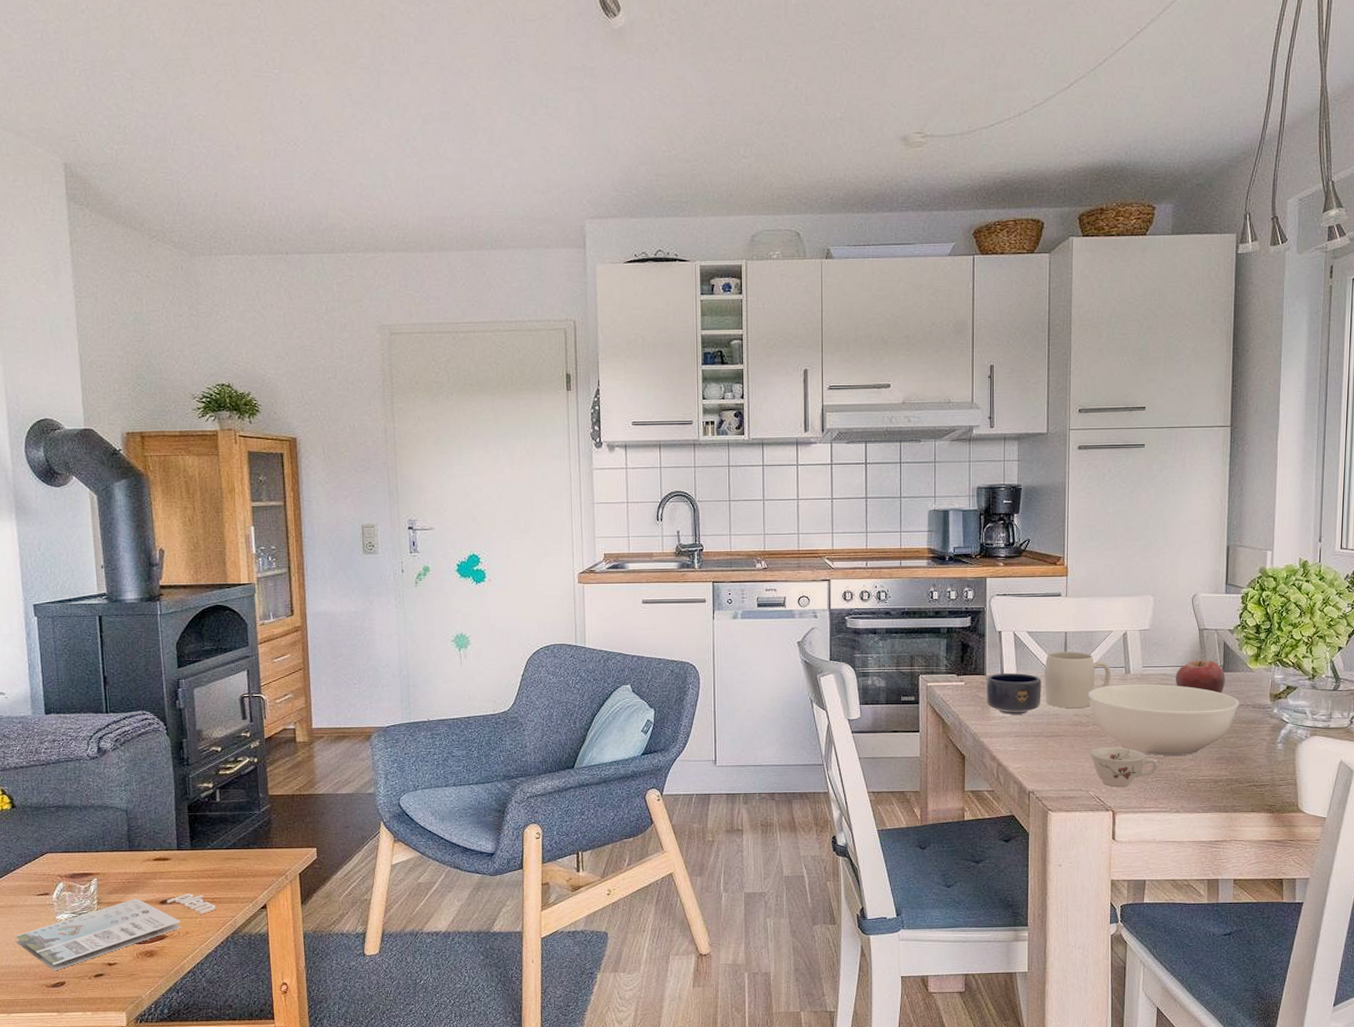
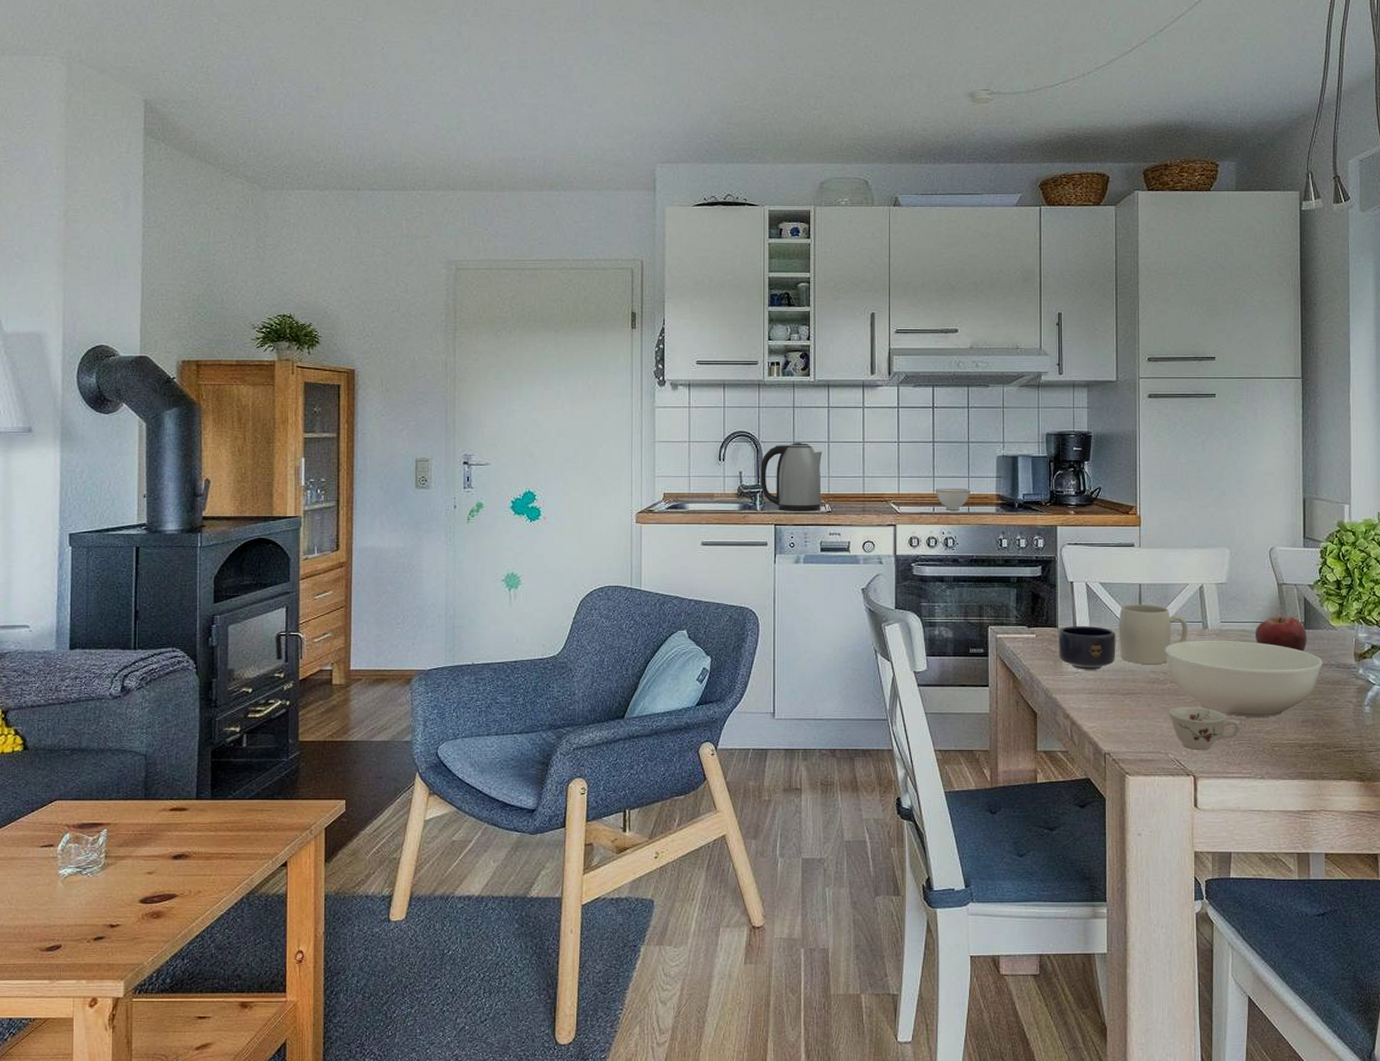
magazine: present [15,893,216,971] -> none [12,848,233,933]
kettle: none [697,501,758,569] -> present [760,443,823,511]
bowl: none [867,542,902,565] -> present [934,488,970,510]

